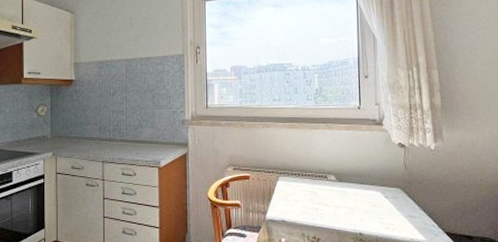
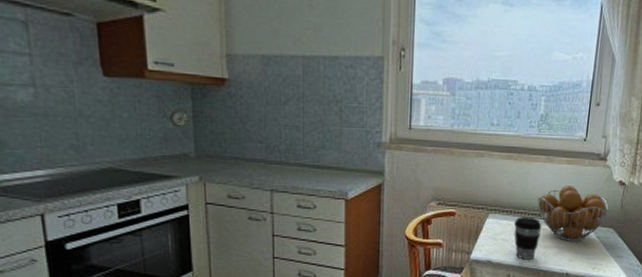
coffee cup: none [302,179,330,219] -> present [513,217,542,260]
fruit basket: none [322,149,392,202] -> present [537,185,608,242]

